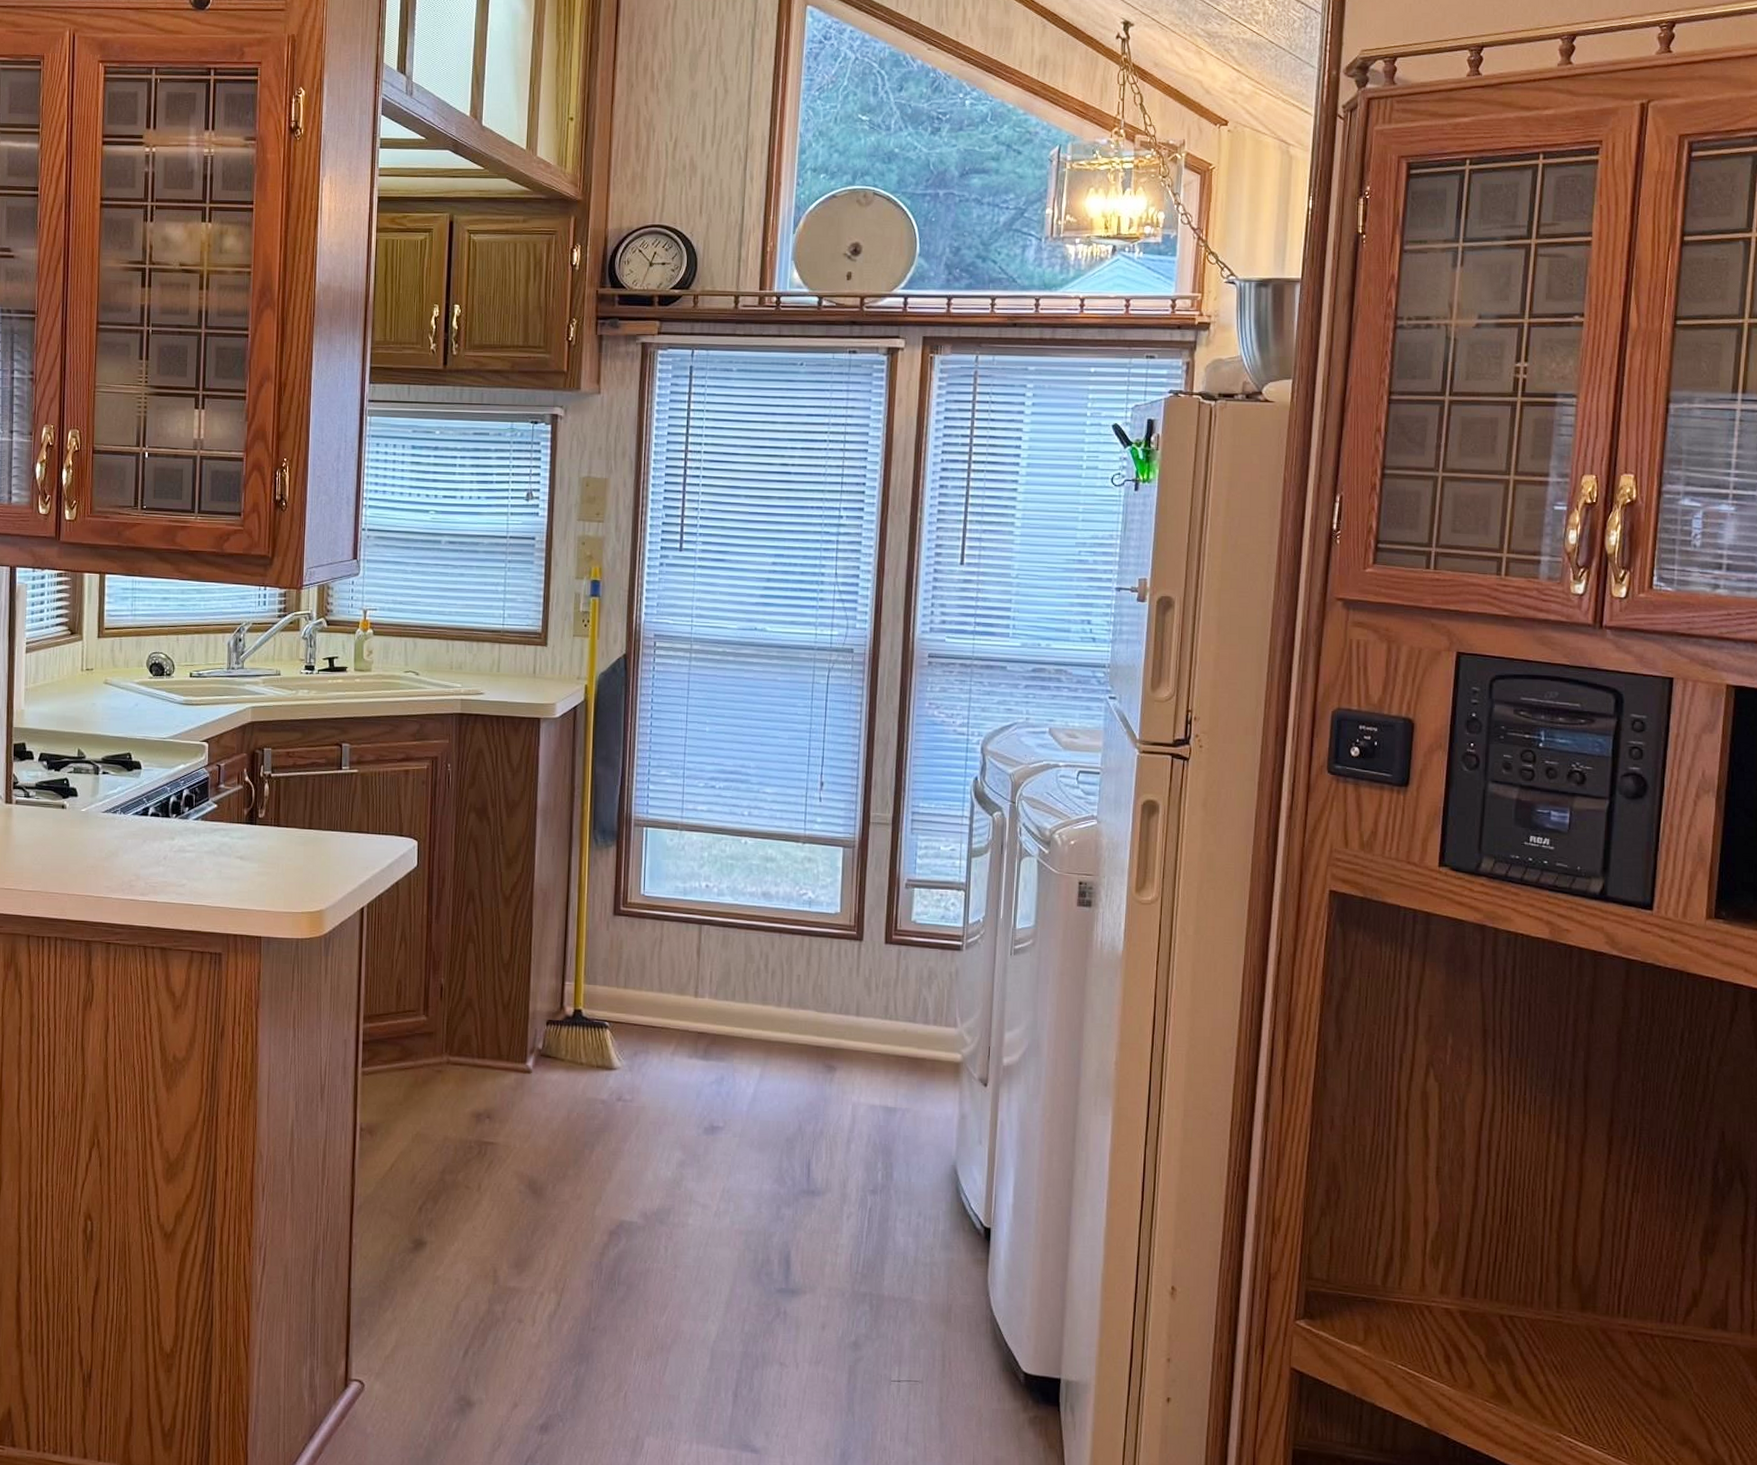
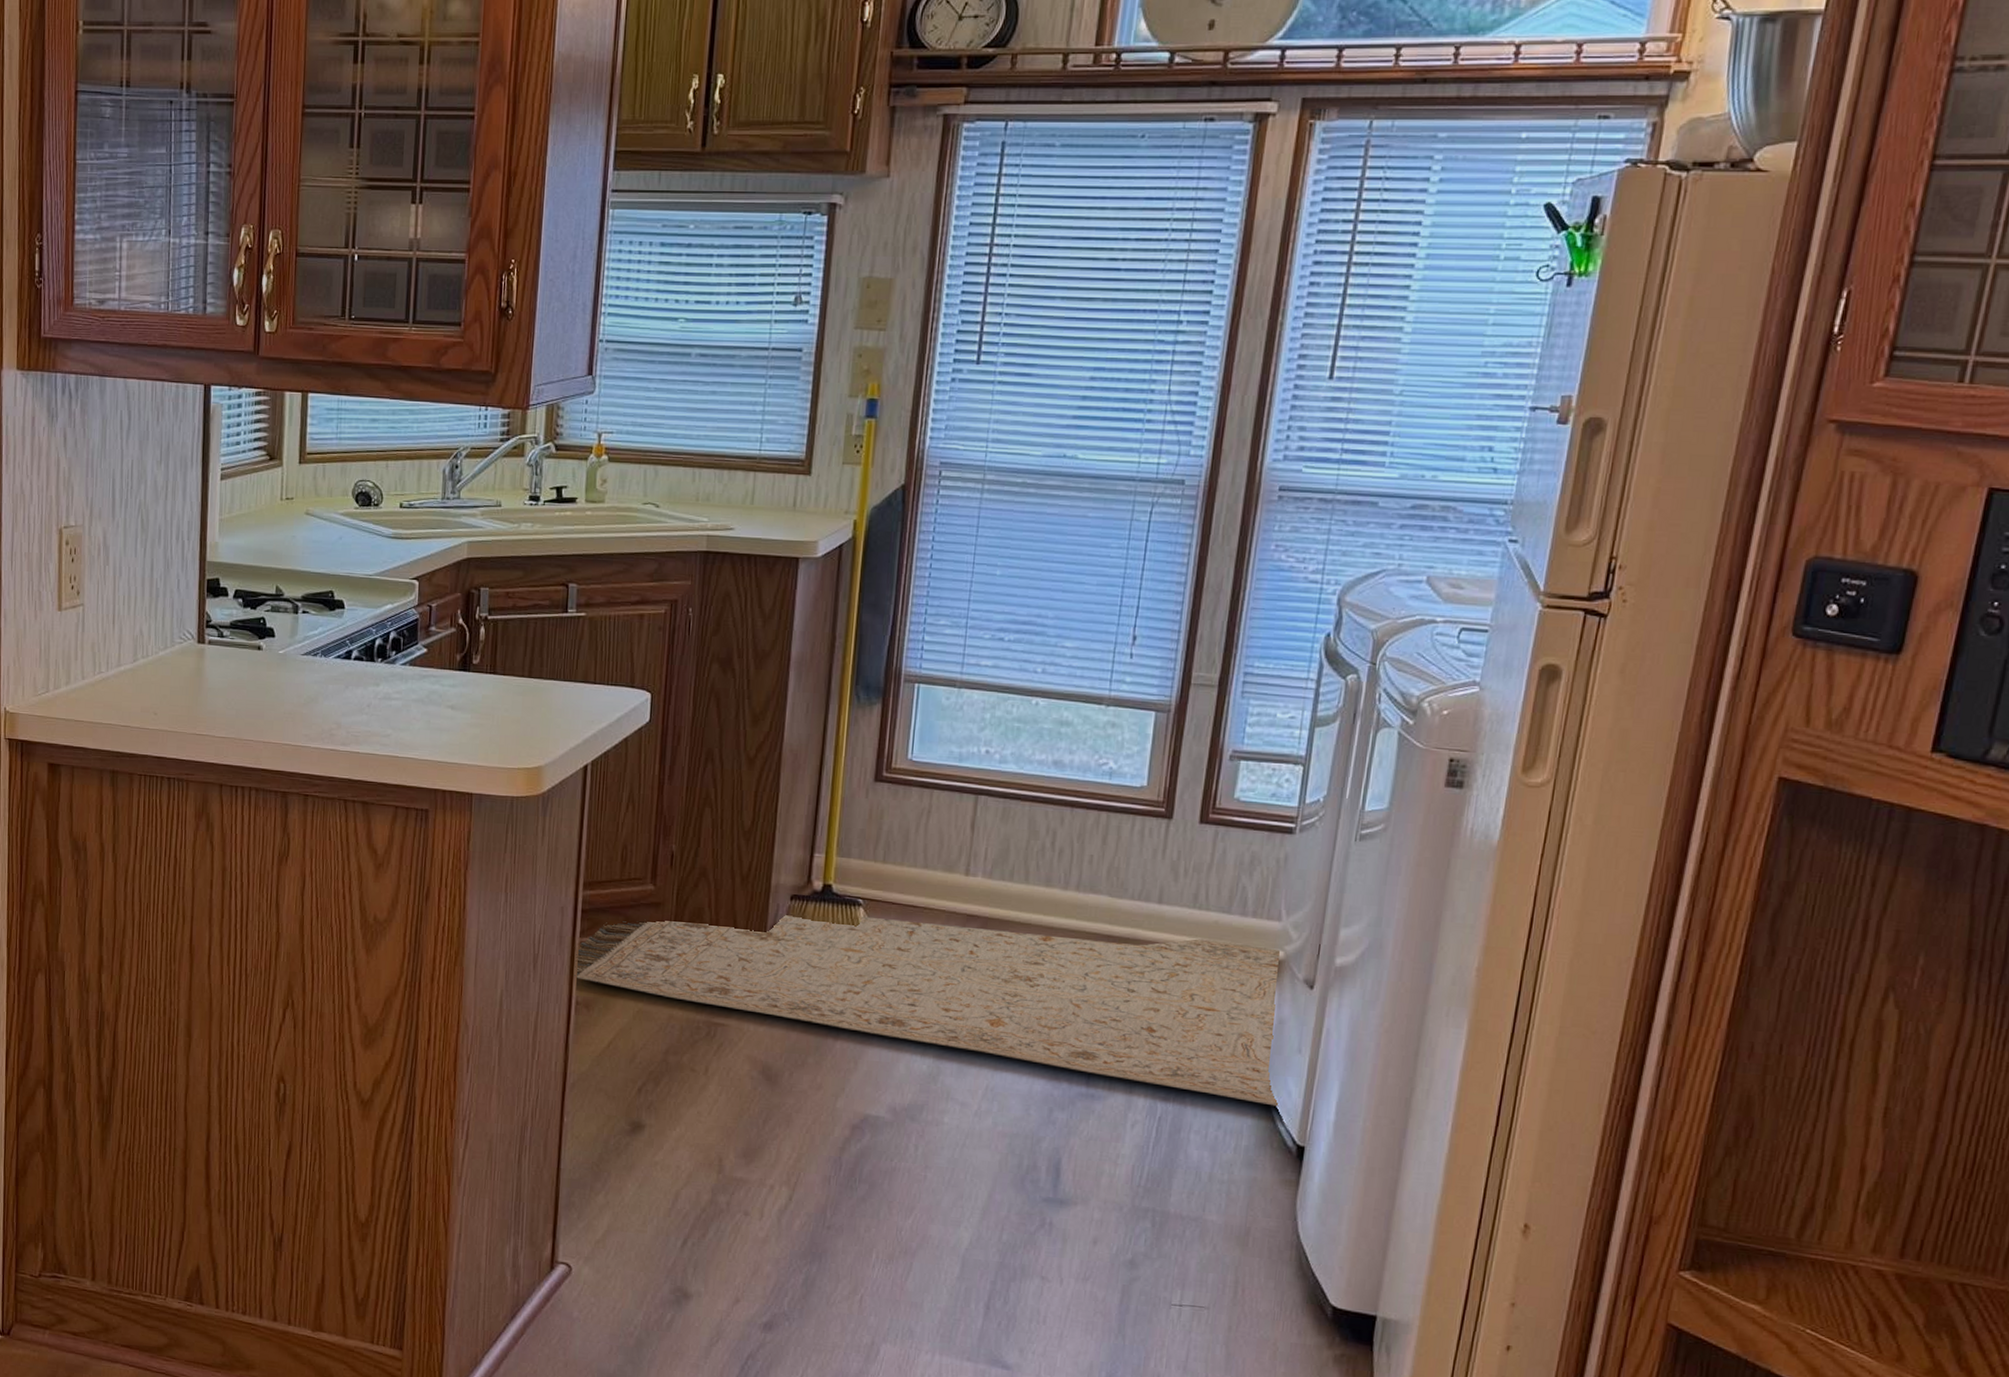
rug: none [358,1037,967,1193] -> present [574,915,1280,1107]

